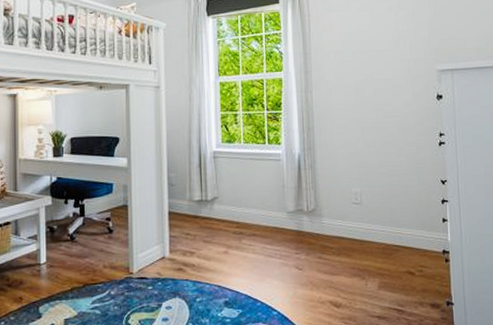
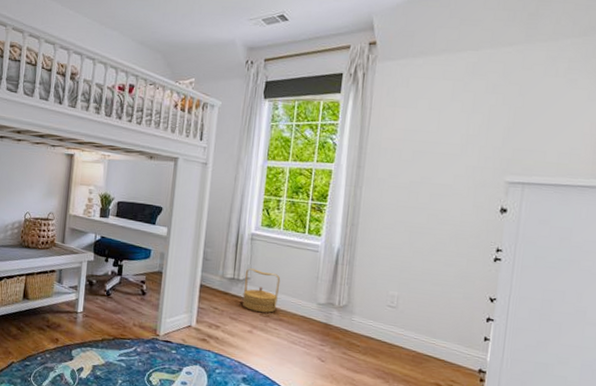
basket: none [212,187,249,230] -> present [243,268,281,313]

